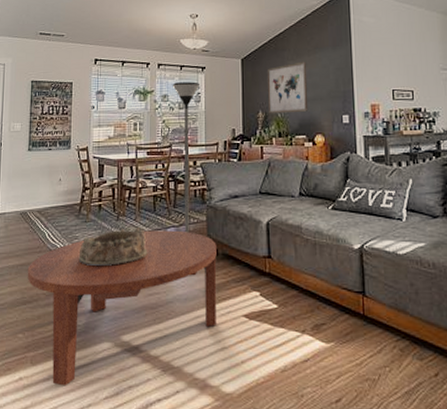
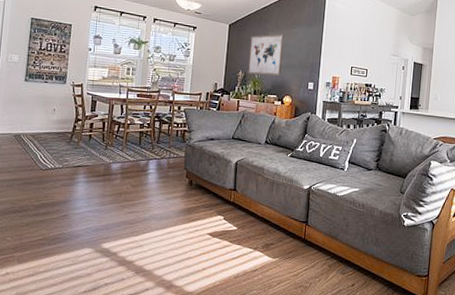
coffee table: present [27,230,217,386] -> none [18,160,191,281]
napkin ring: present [78,228,148,267] -> none [67,157,131,187]
floor lamp: present [172,81,201,233] -> none [165,37,191,165]

